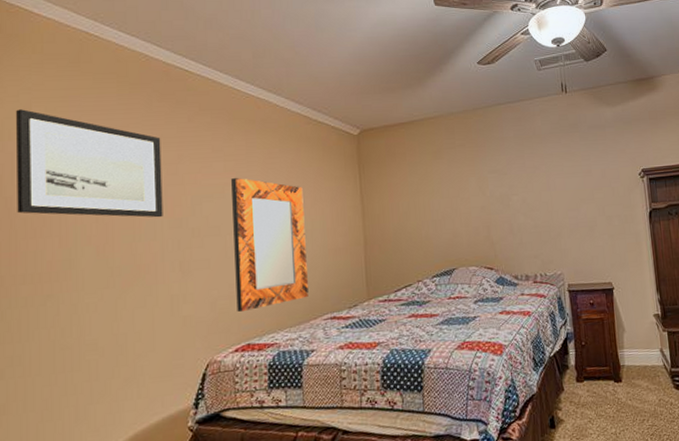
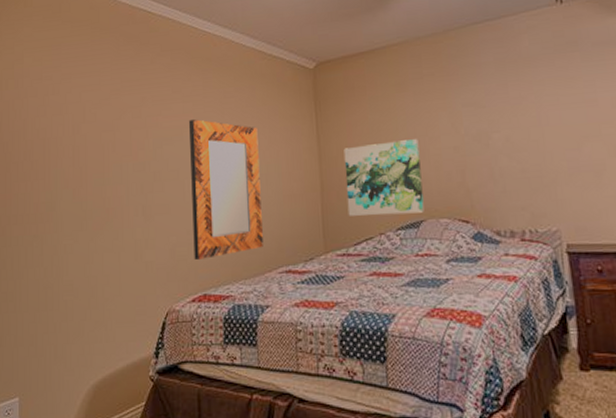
wall art: present [15,109,163,218] -> none [11,60,129,162]
wall art: none [385,200,456,267] -> present [344,139,424,216]

